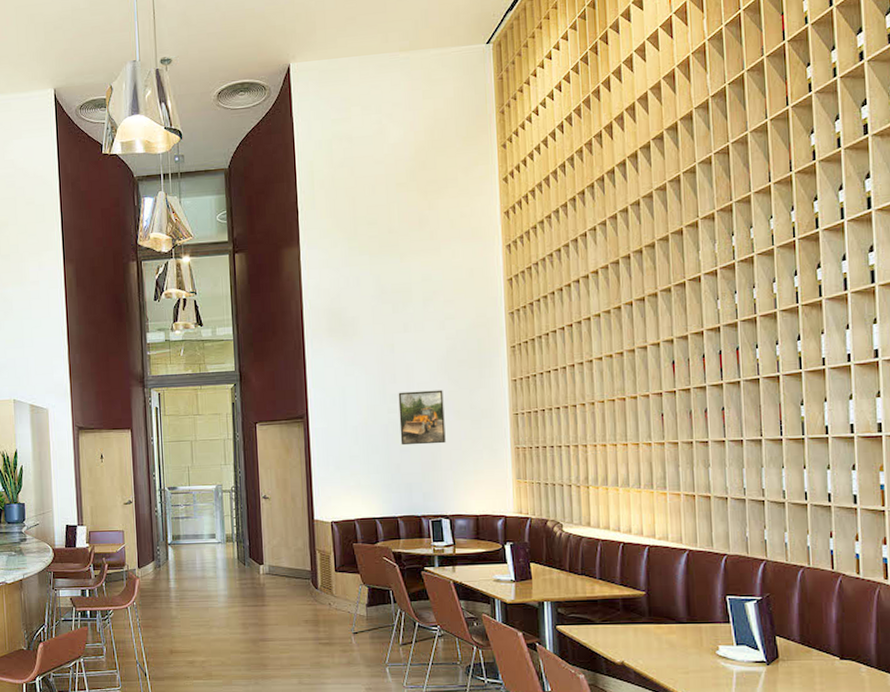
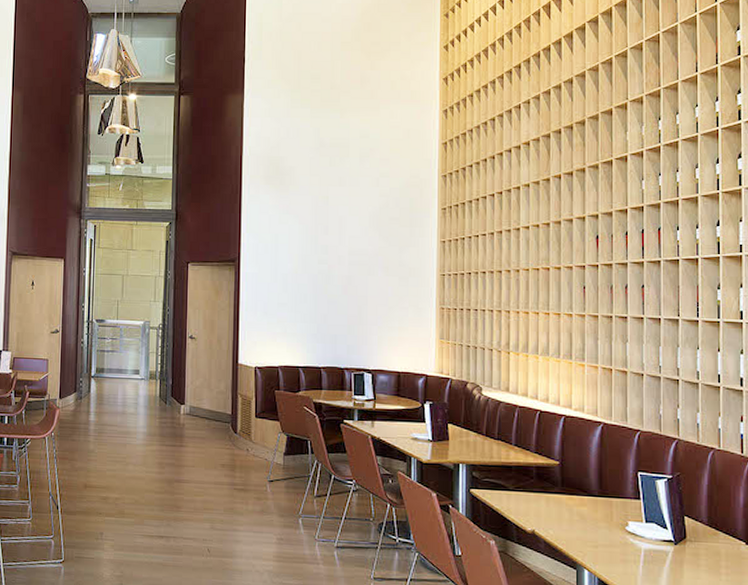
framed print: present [398,390,446,446] -> none [329,244,373,298]

